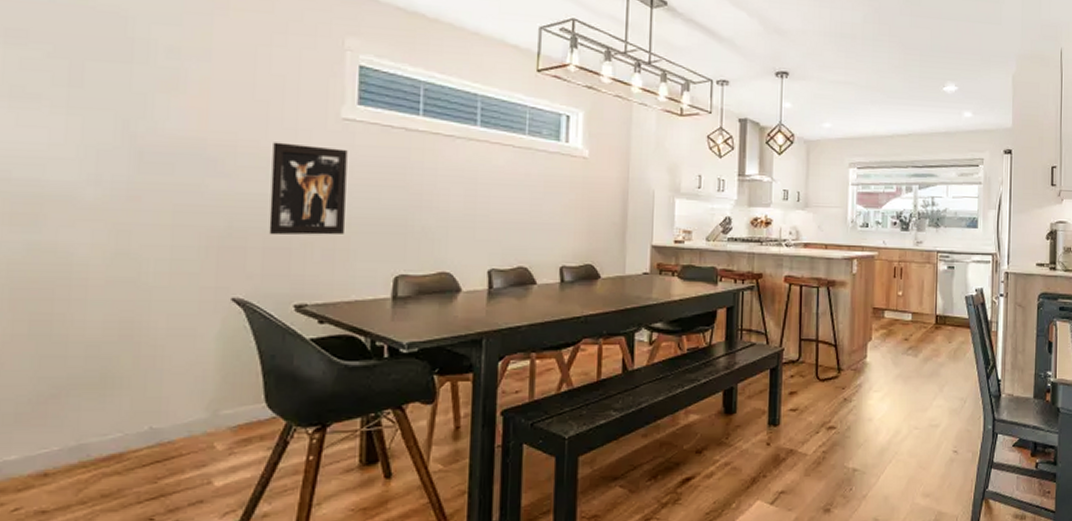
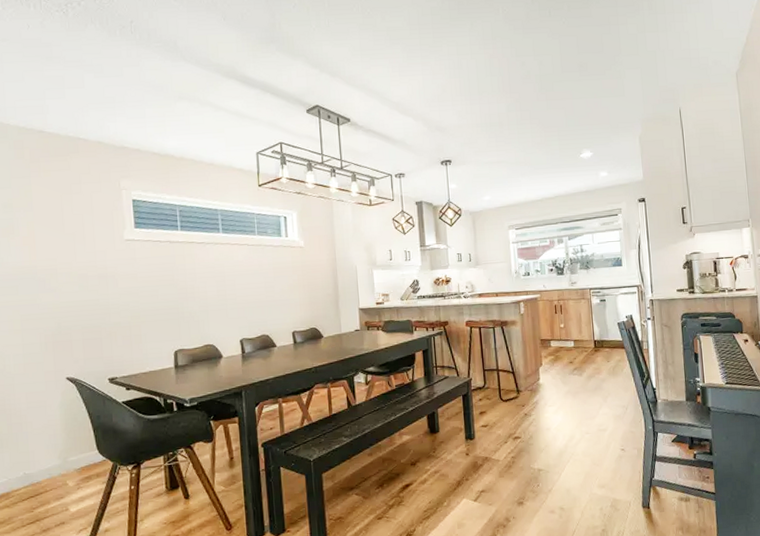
wall art: present [269,142,348,235] -> none [81,262,136,330]

